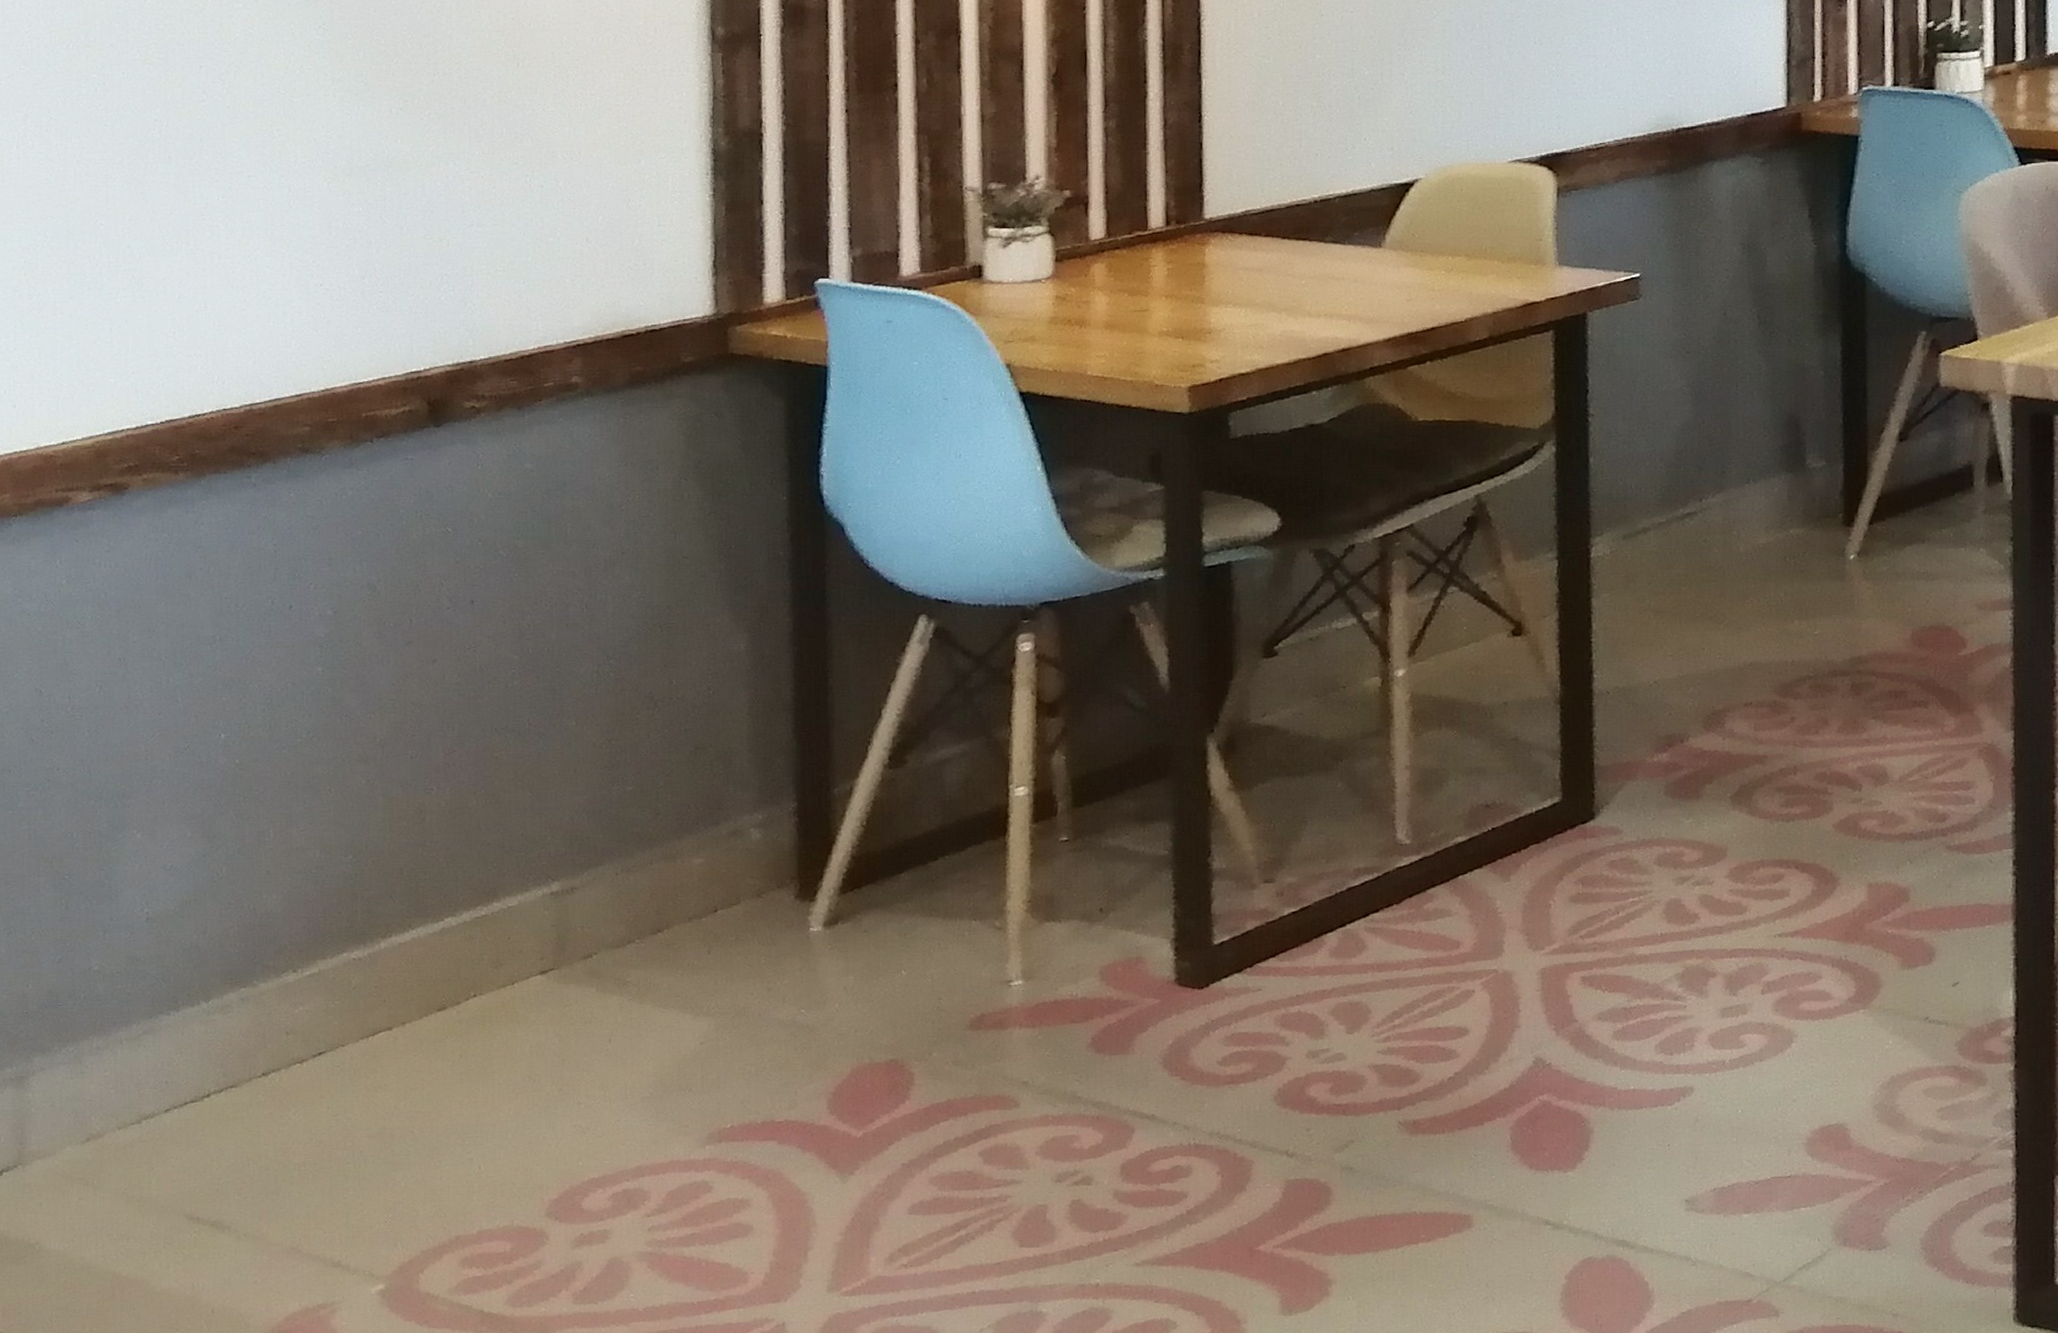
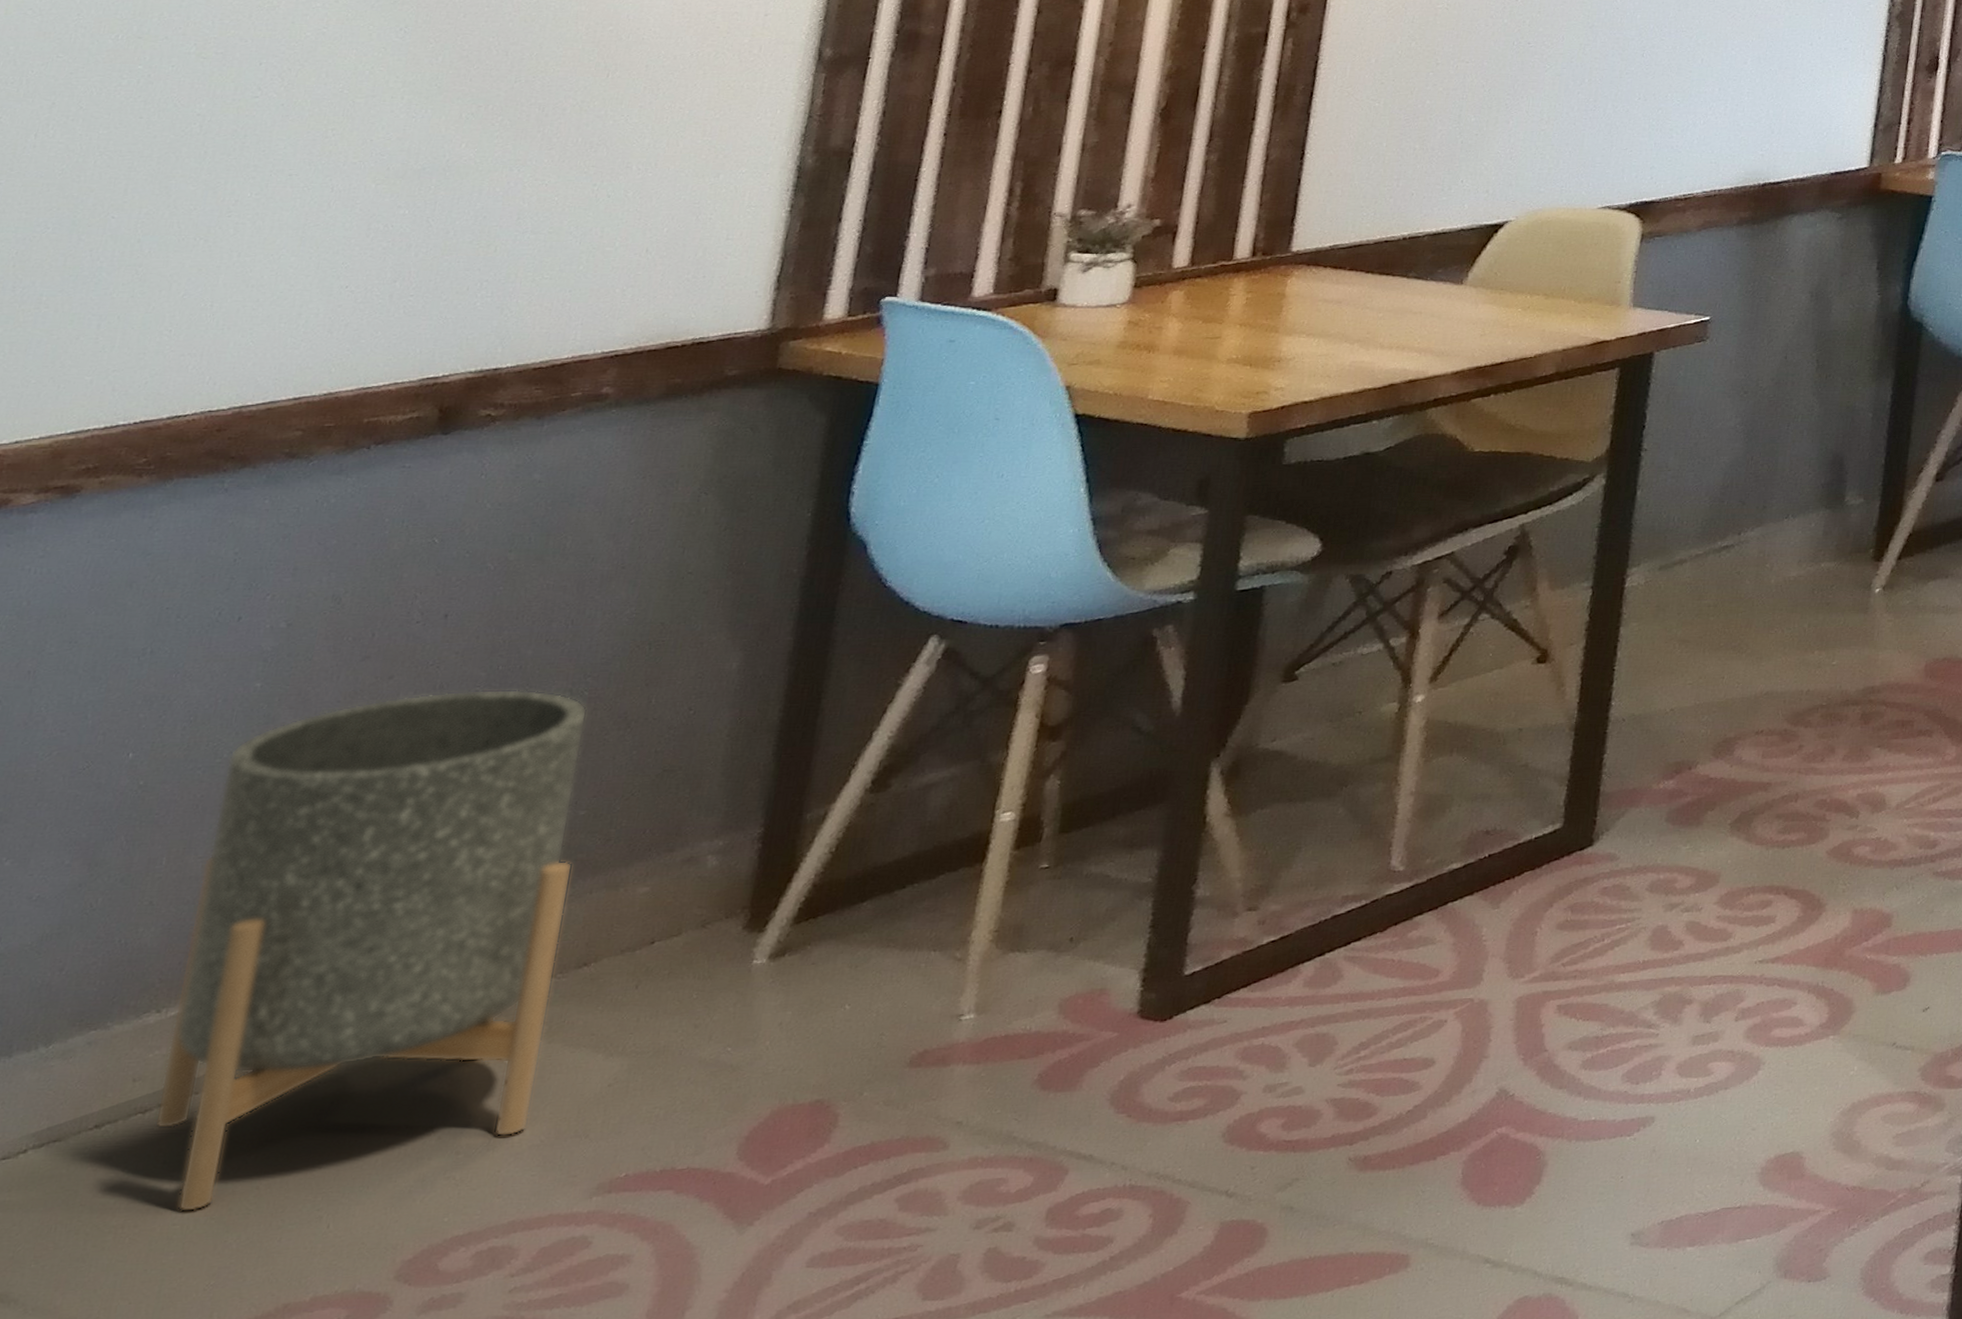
planter: none [307,671,637,1153] -> present [154,689,588,1213]

